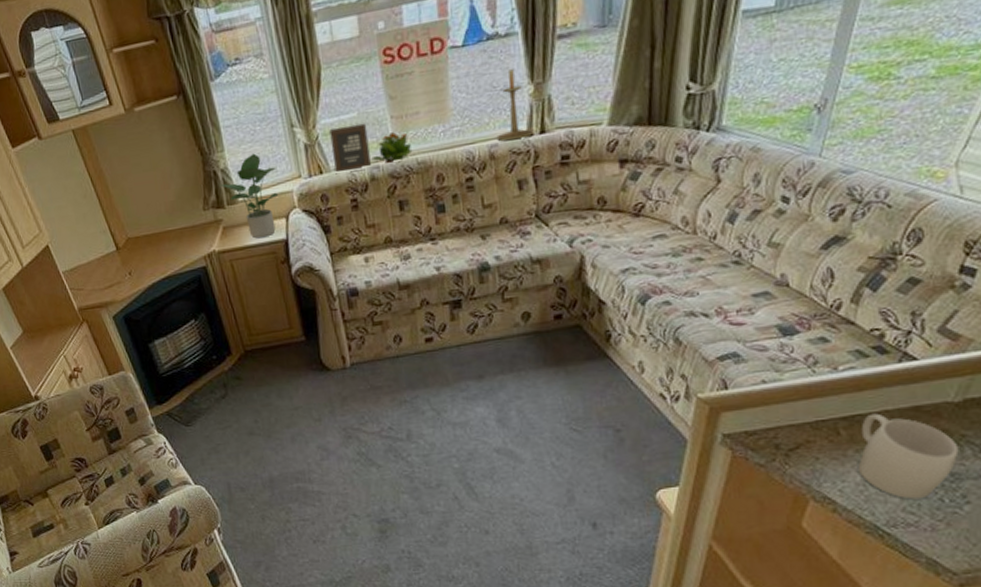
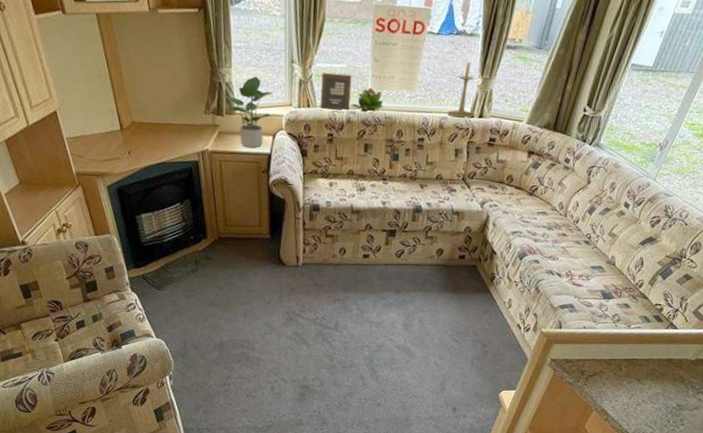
mug: present [859,413,959,500] -> none [627,359,686,419]

